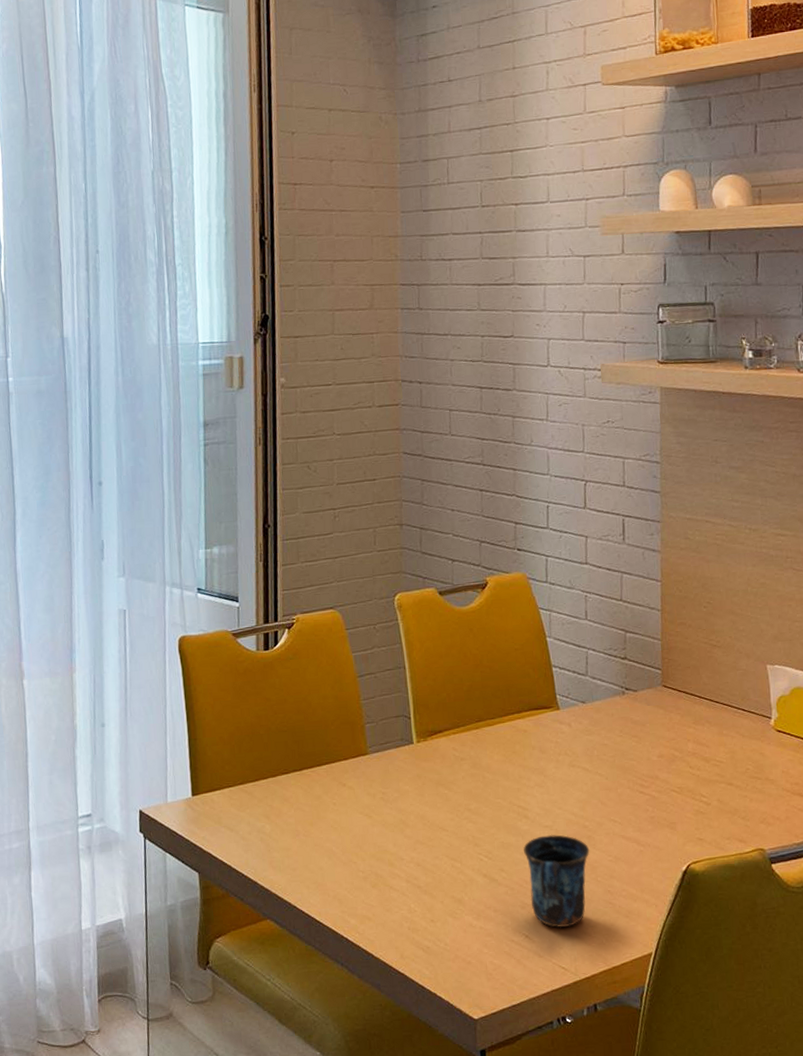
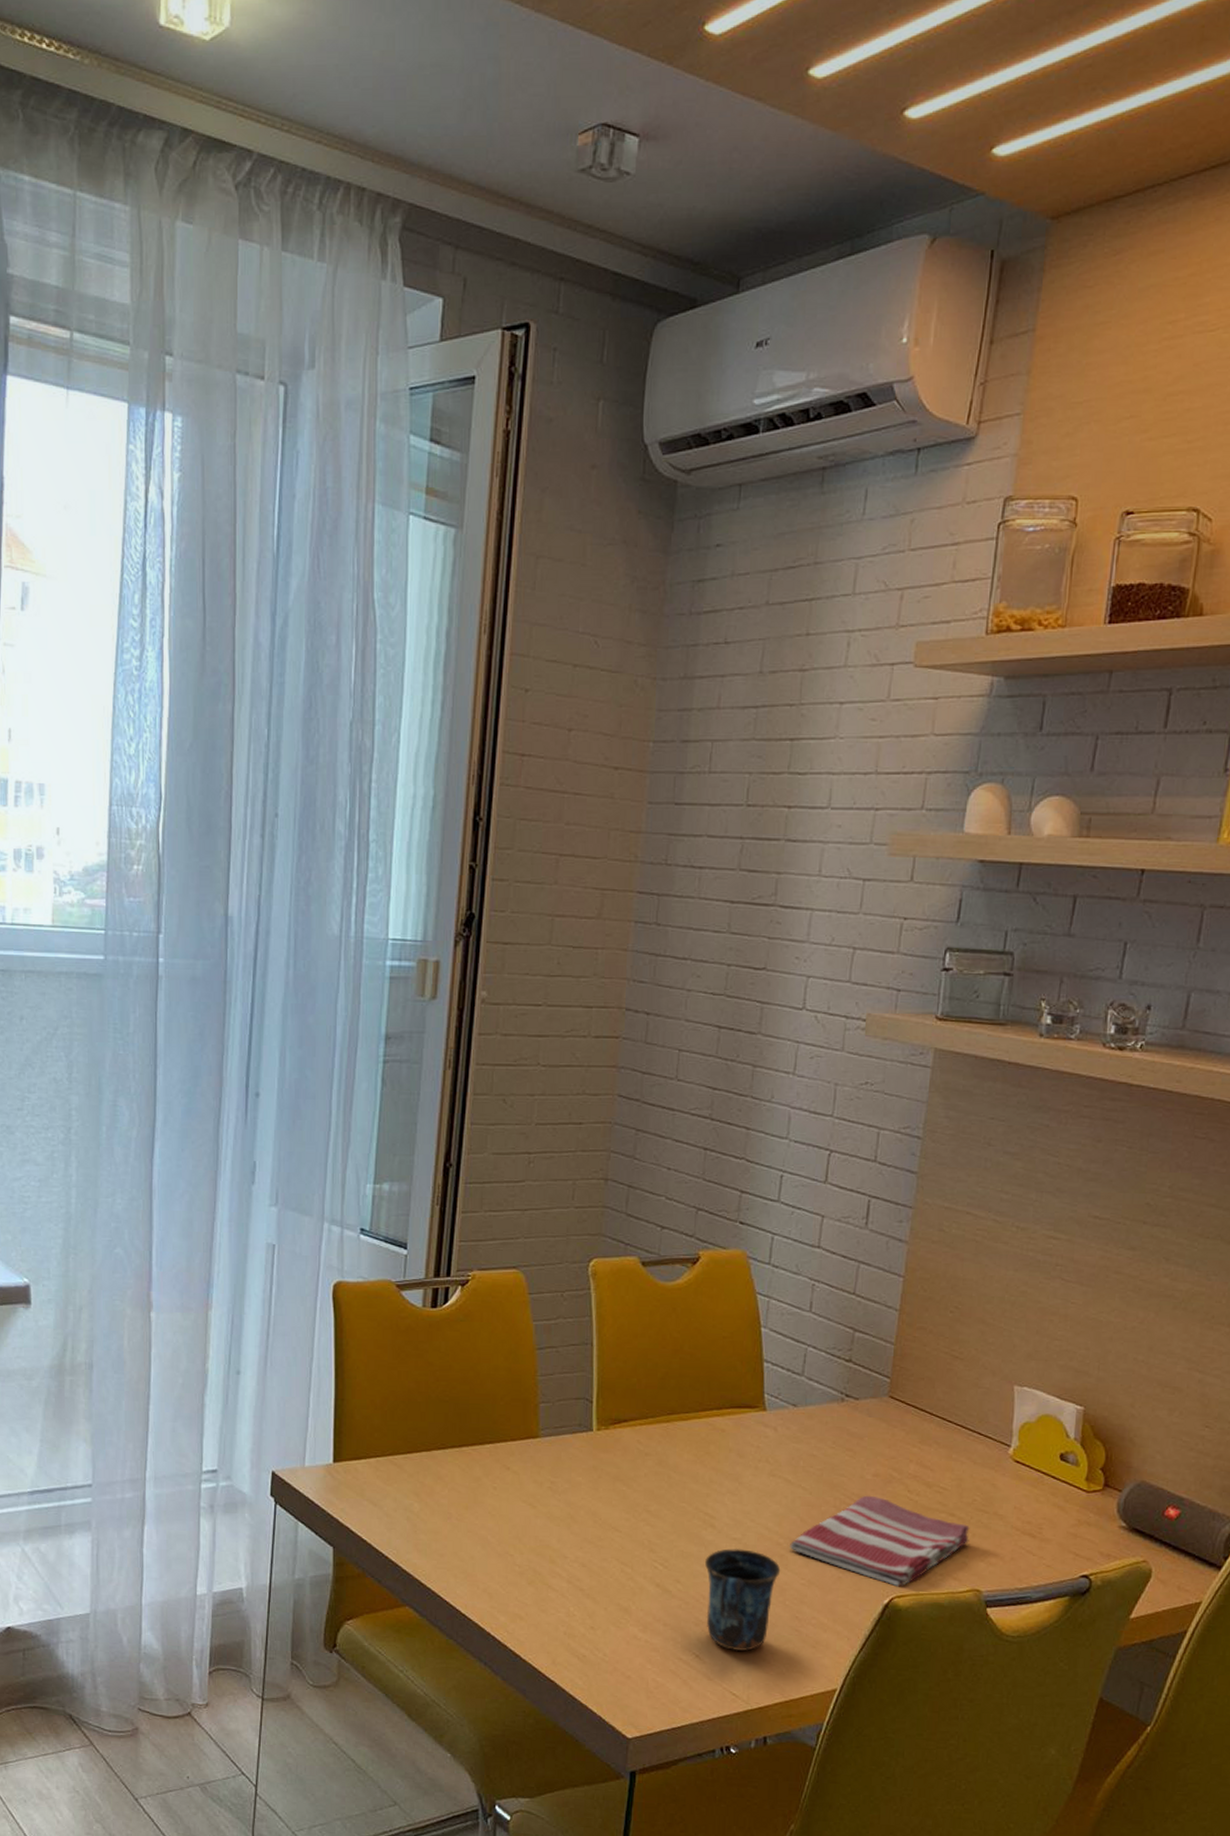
dish towel: none [595,774,748,854] -> present [790,1495,970,1587]

